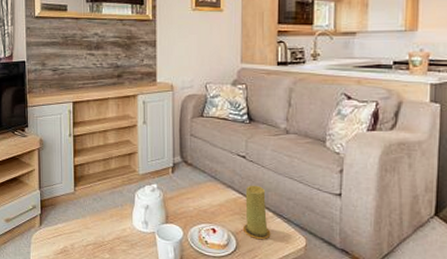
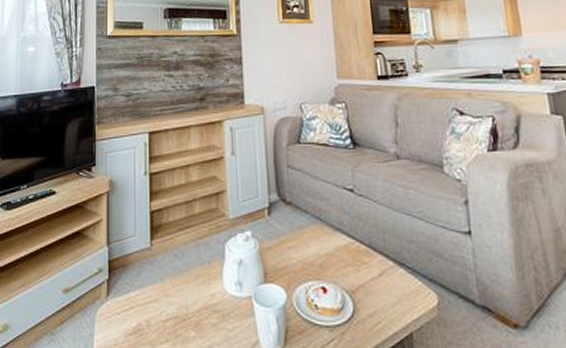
candle: present [242,185,271,239] -> none [357,226,394,298]

